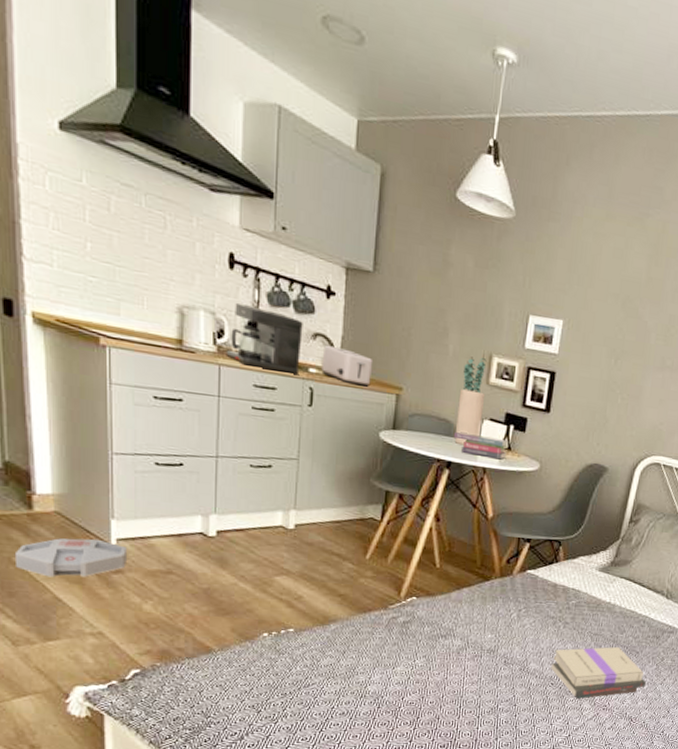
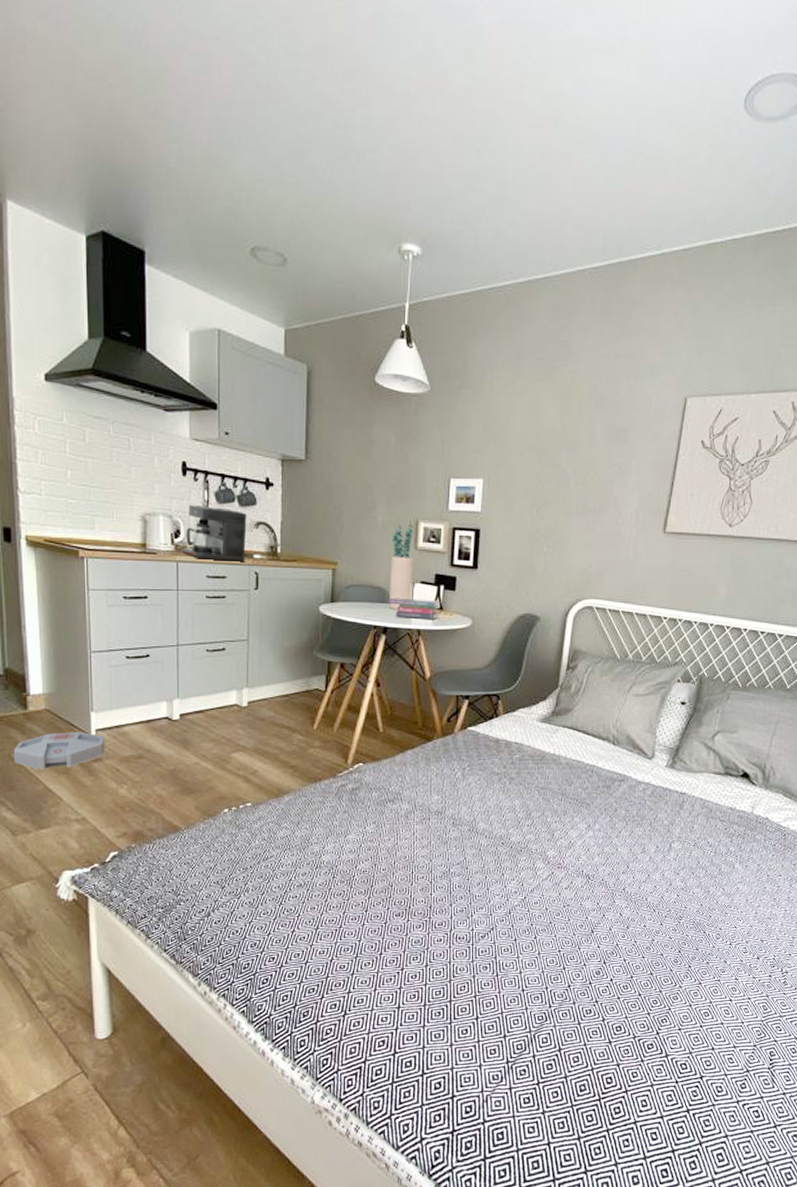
toaster: present [321,344,373,387] -> none [264,531,310,565]
books: present [551,646,646,699] -> none [500,799,600,858]

